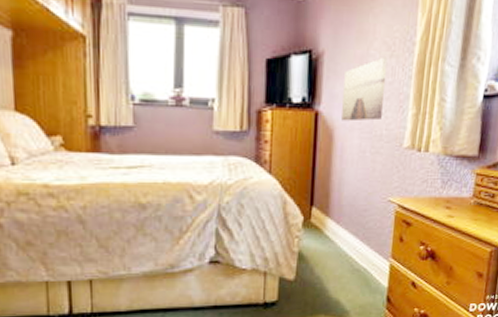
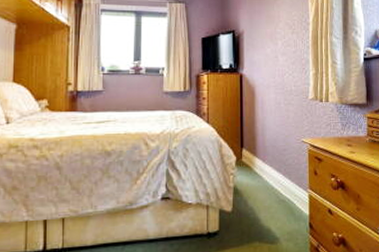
wall art: present [341,57,388,122] -> none [260,33,291,81]

